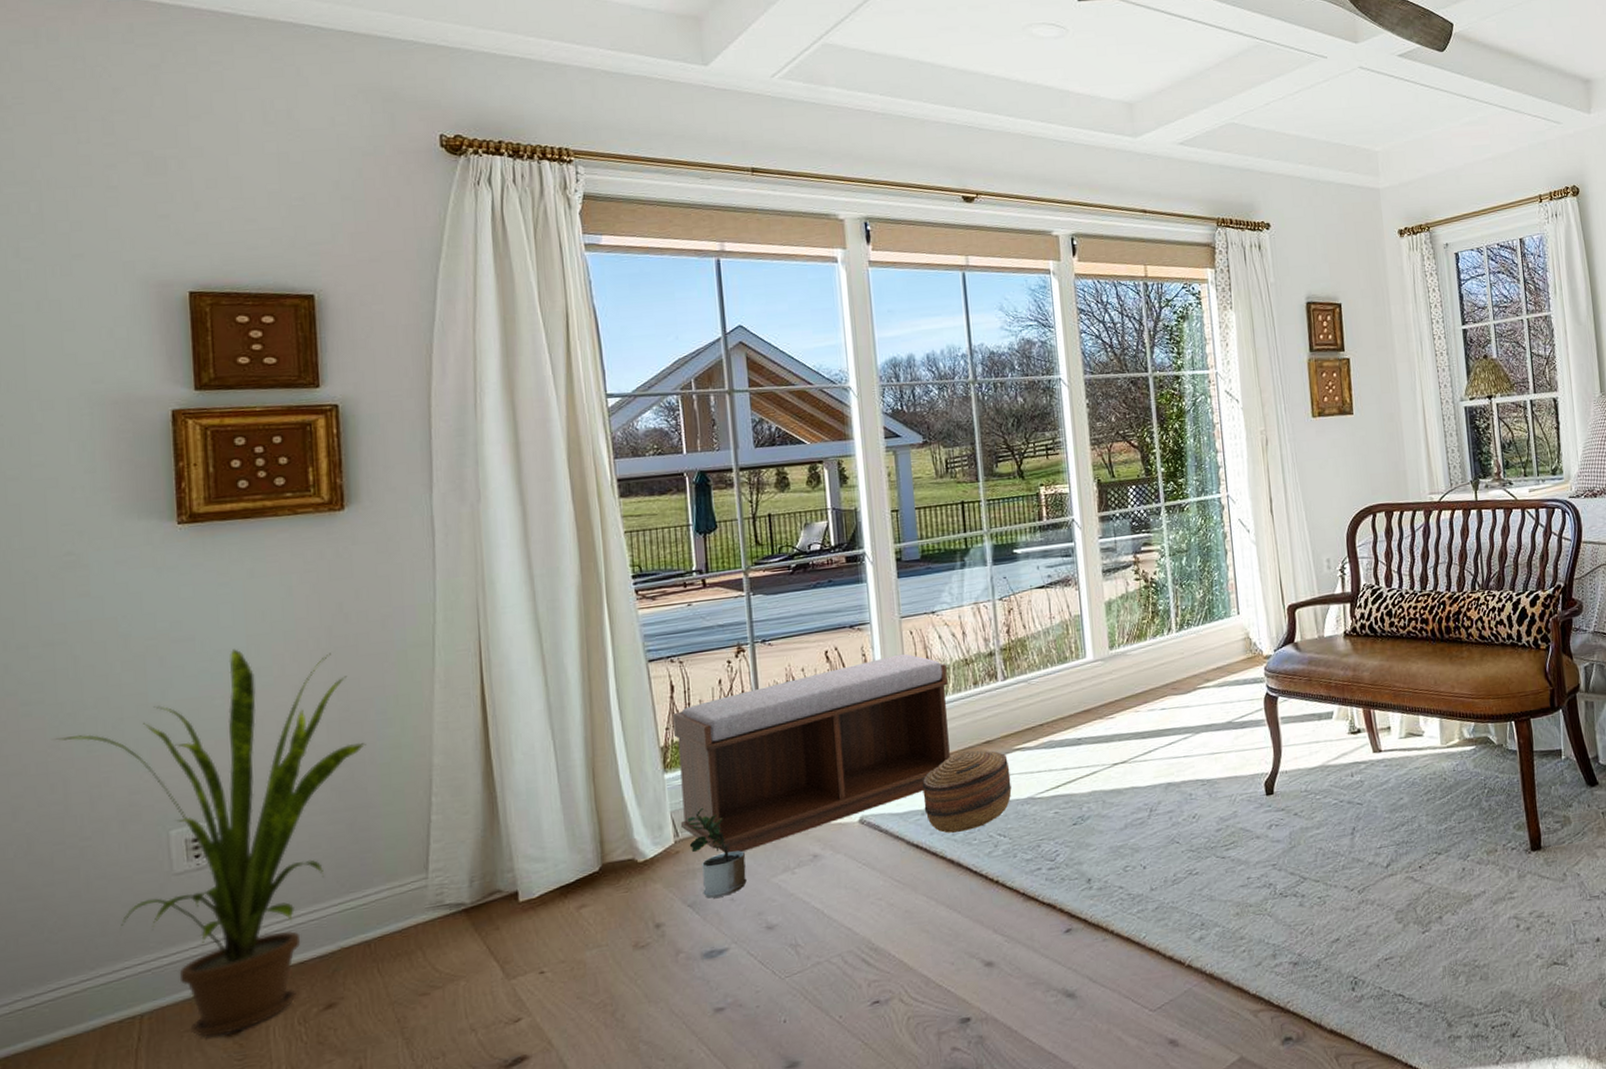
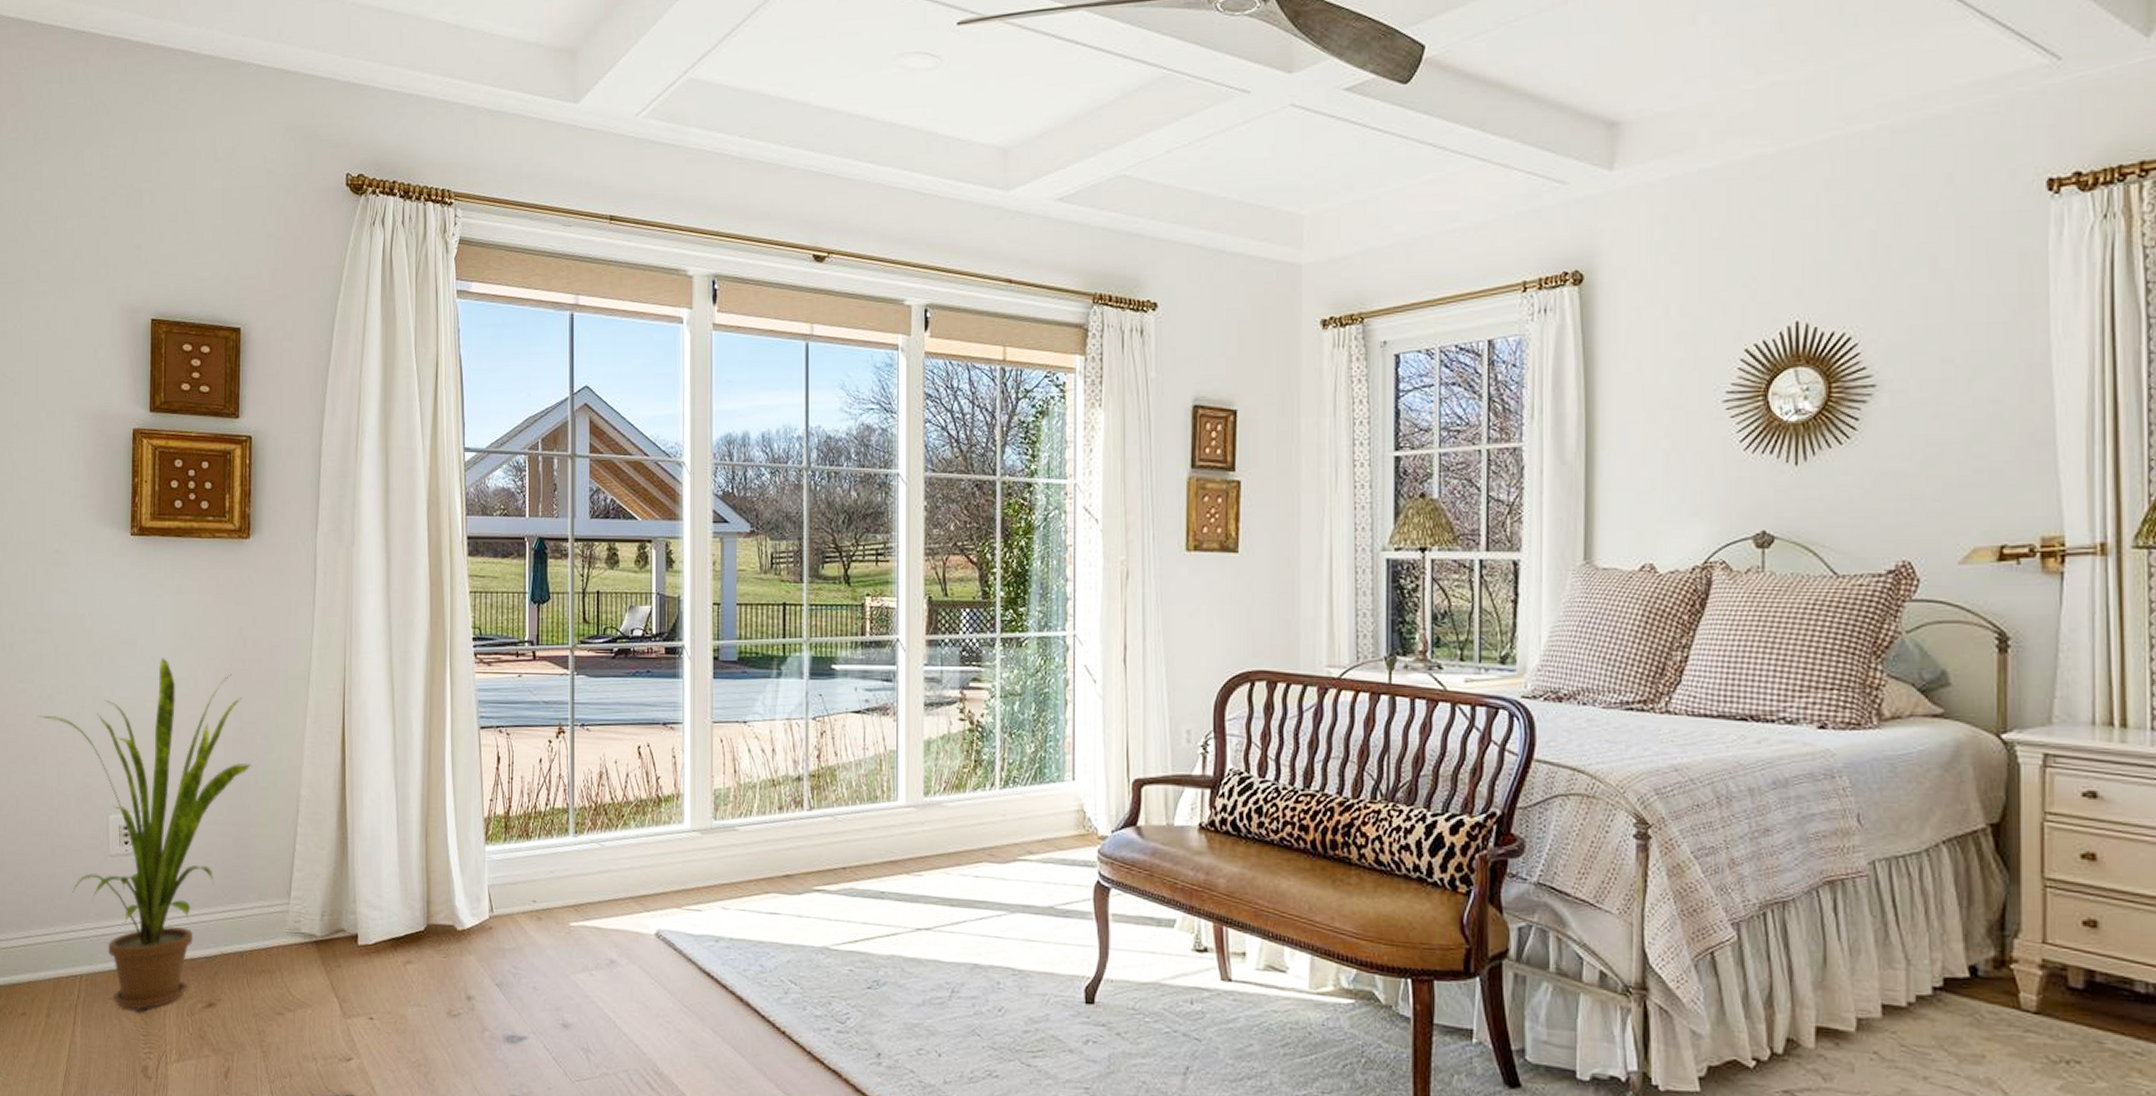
bench: present [673,653,950,854] -> none [495,762,753,941]
potted plant: present [687,808,747,899] -> none [501,888,549,983]
basket: present [922,749,1012,833] -> none [719,880,807,969]

